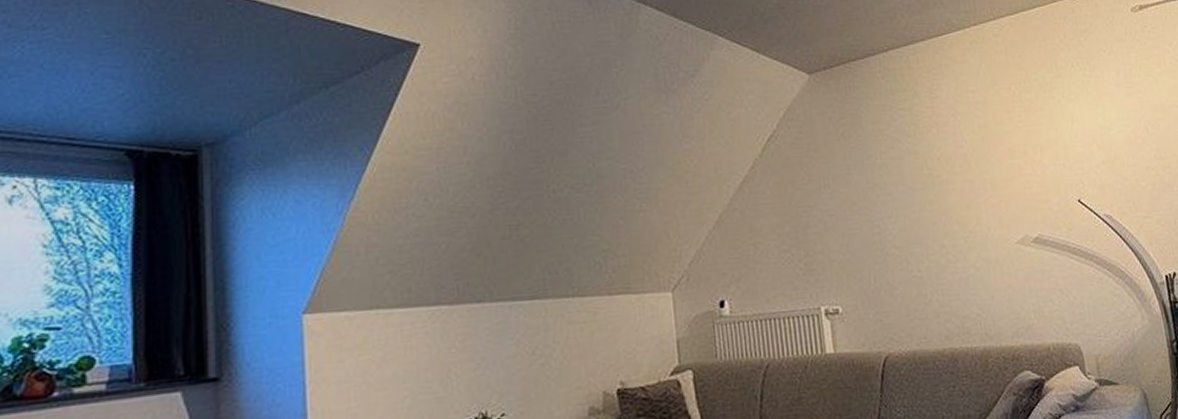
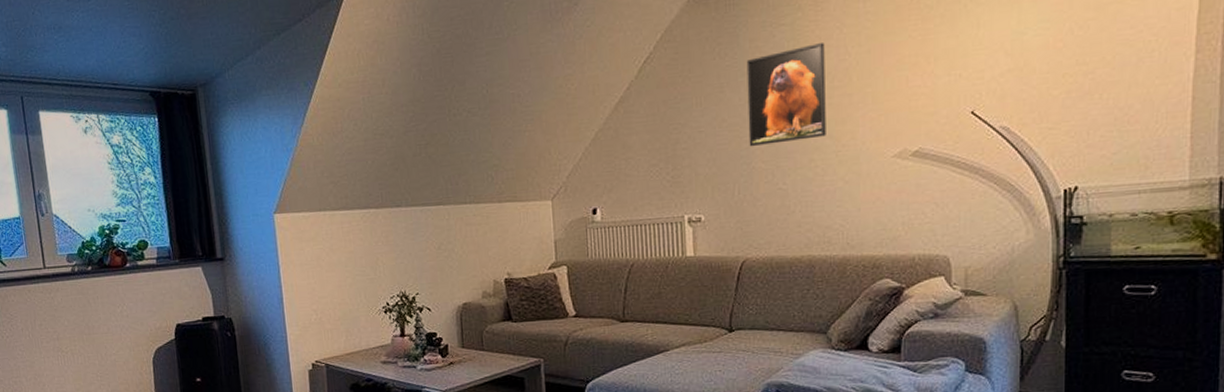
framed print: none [870,129,954,232] -> present [746,43,826,147]

